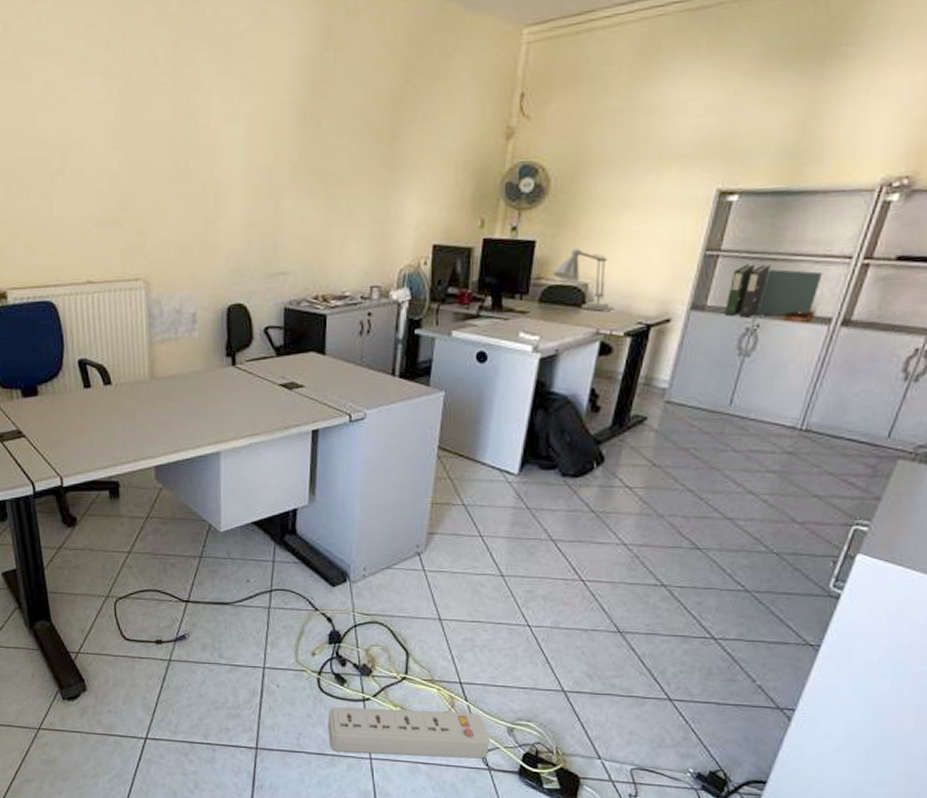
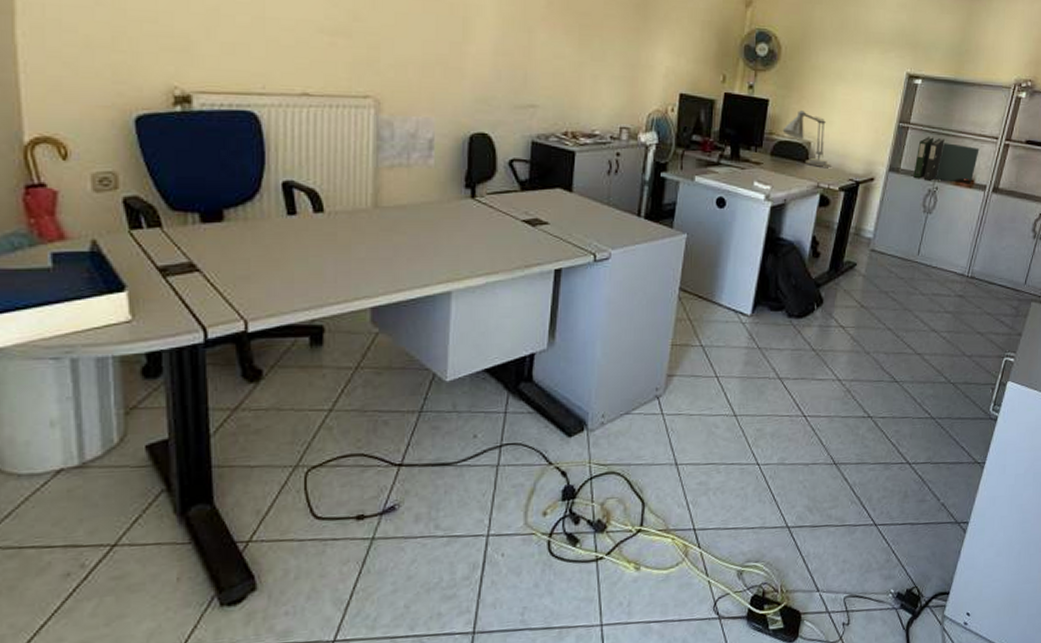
power strip: present [327,707,490,759] -> none [557,559,721,623]

